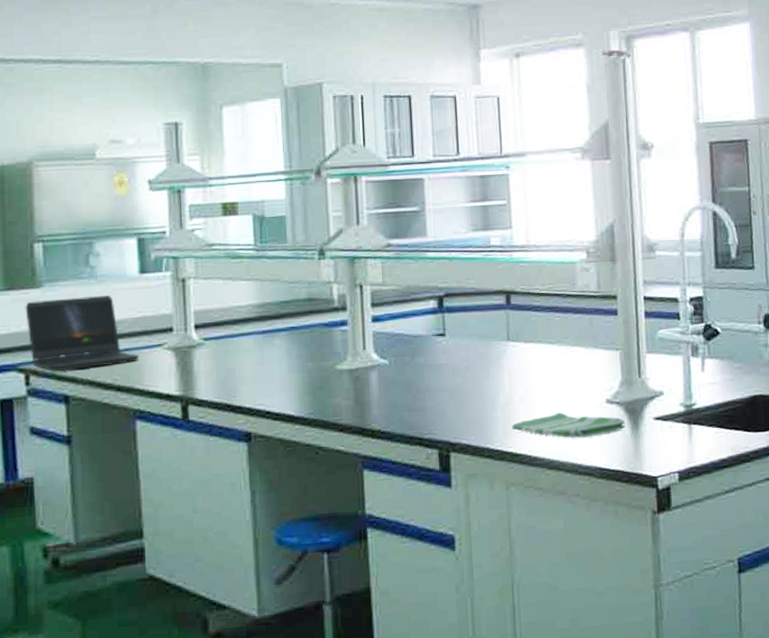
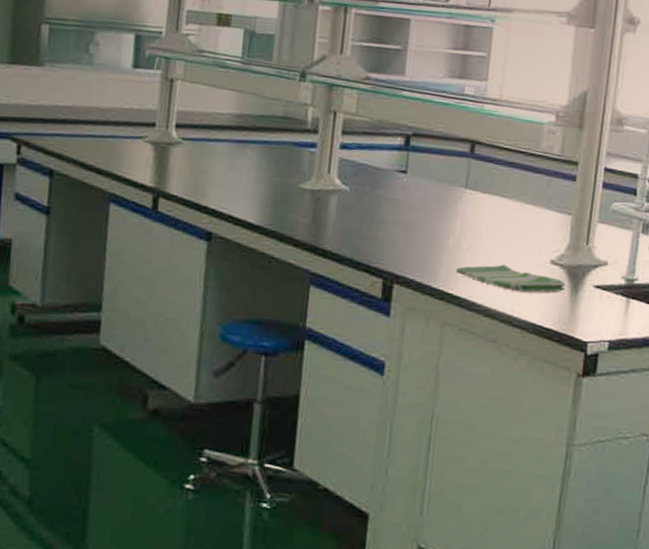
laptop computer: present [25,295,140,372] -> none [25,77,122,149]

